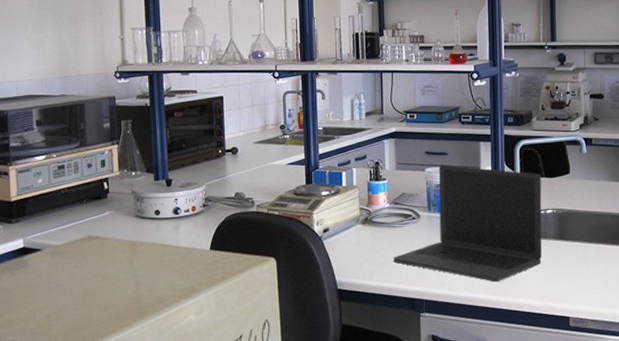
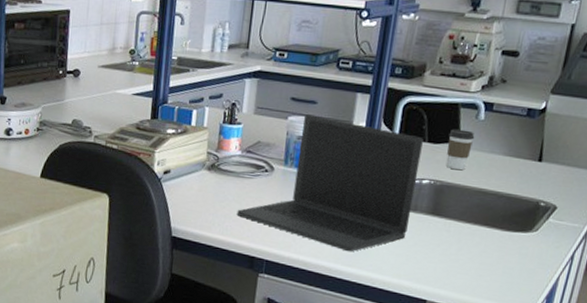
coffee cup: none [561,163,582,198] -> present [445,129,475,170]

